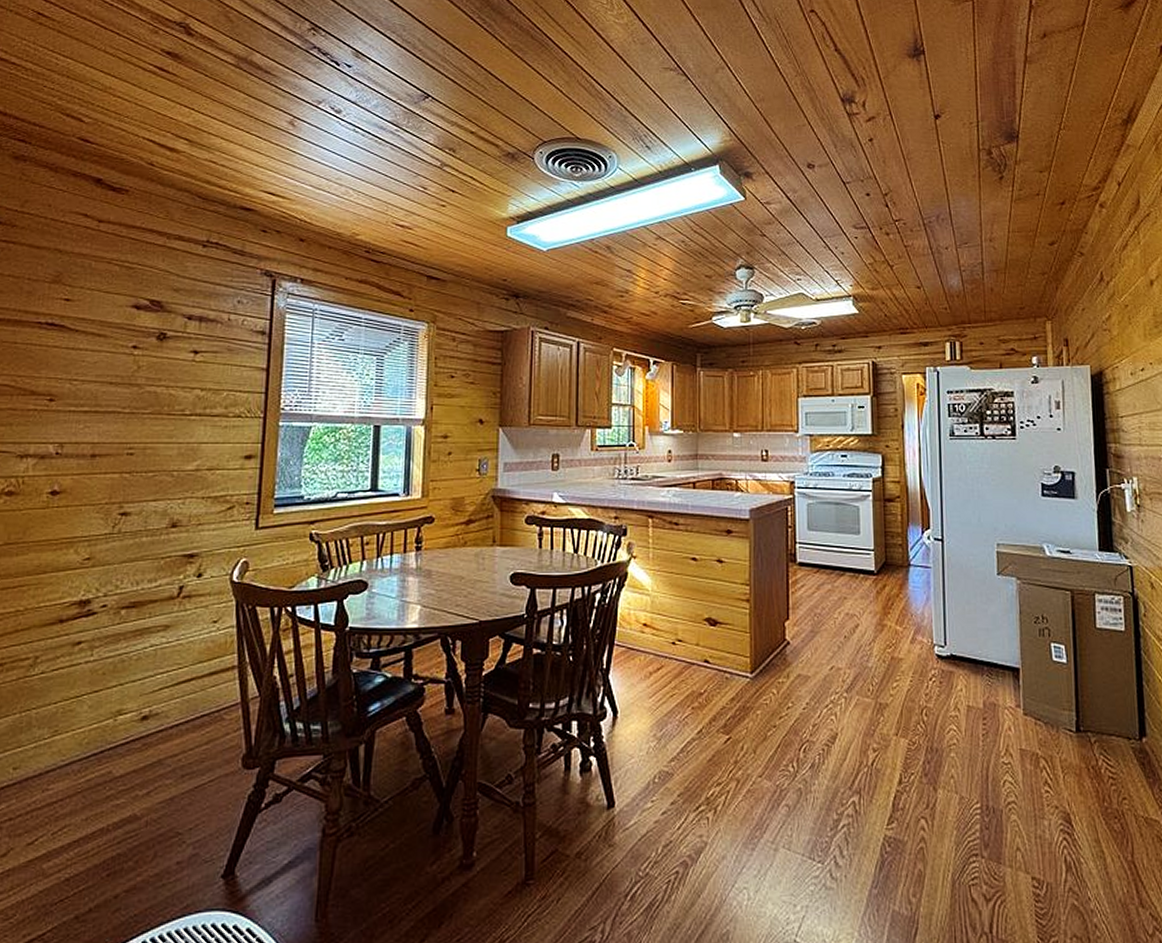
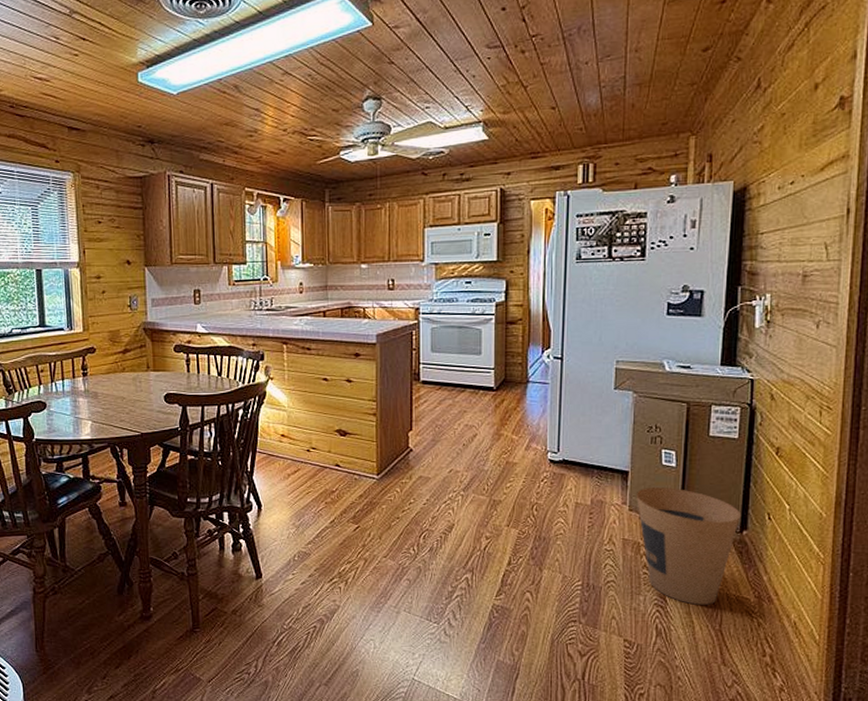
trash can: none [1030,687,1138,830] -> present [637,487,740,605]

